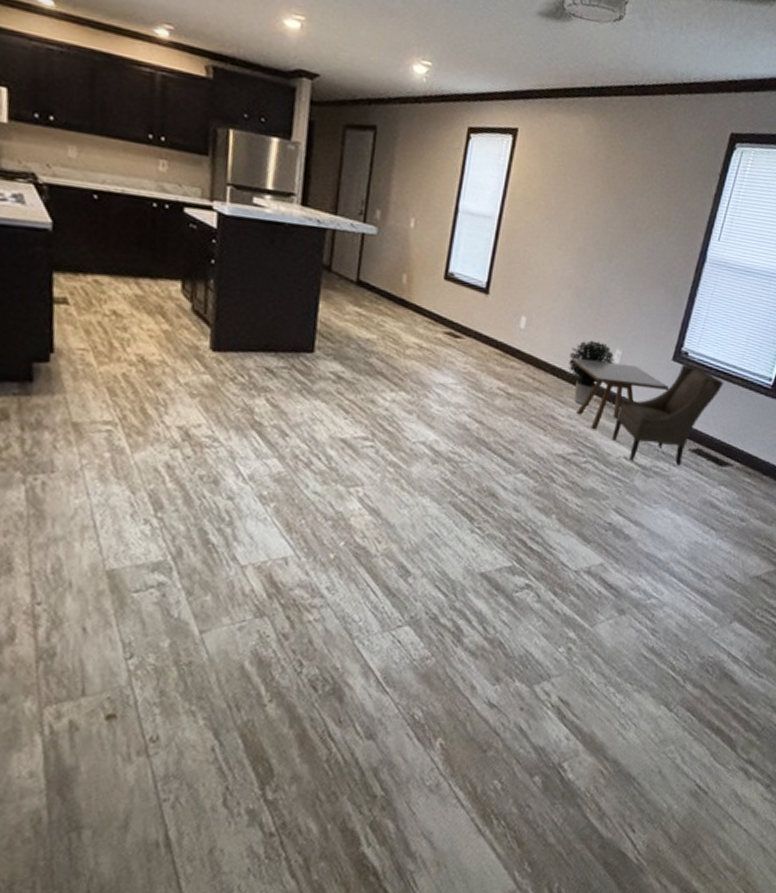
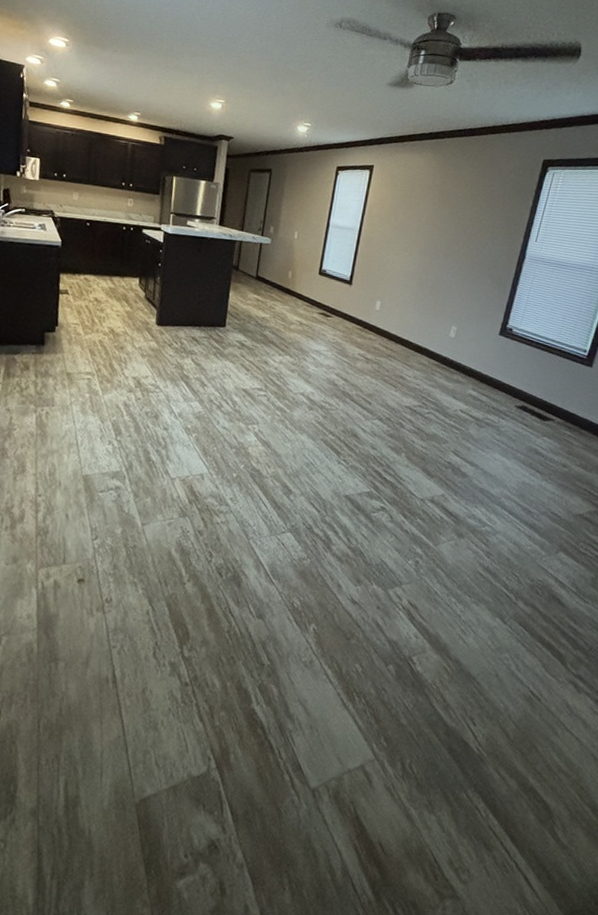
potted plant: present [569,340,615,405] -> none [414,319,451,368]
side table: present [571,357,668,430] -> none [416,331,496,388]
armchair: present [612,363,724,466] -> none [450,337,544,419]

